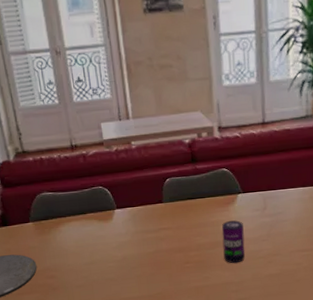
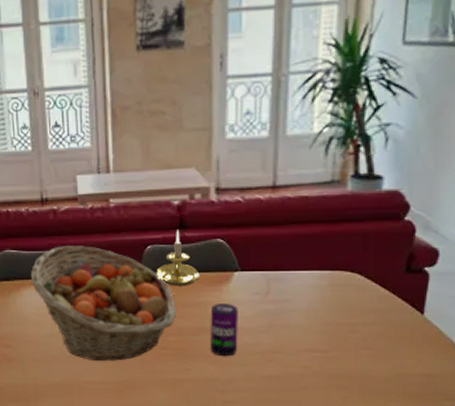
fruit basket: none [67,183,194,280] -> present [30,246,176,361]
candle holder: none [175,164,211,211] -> present [156,230,200,286]

